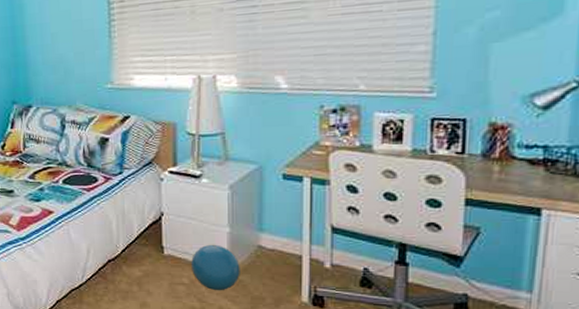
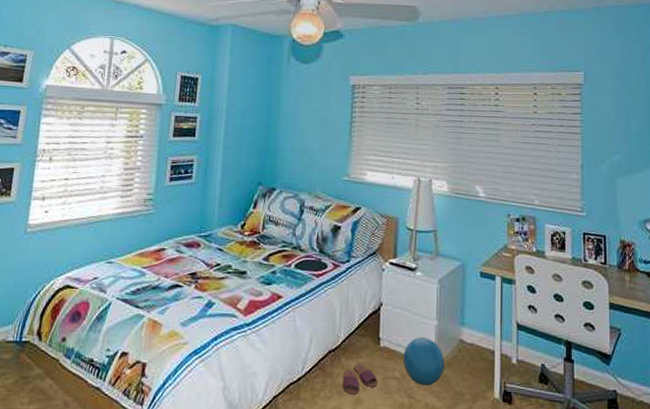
slippers: none [126,271,163,299] -> present [342,364,377,394]

